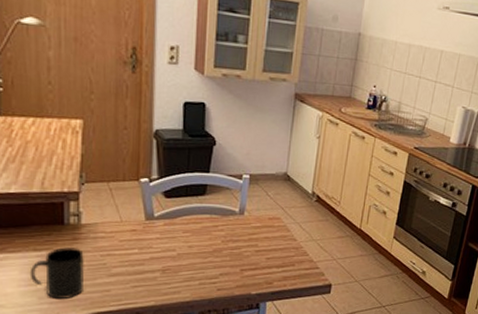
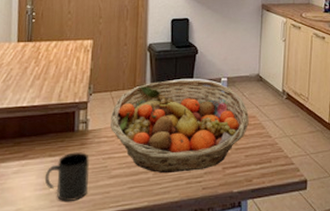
fruit basket: none [109,173,274,273] -> present [110,79,250,173]

